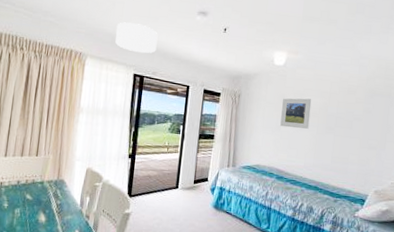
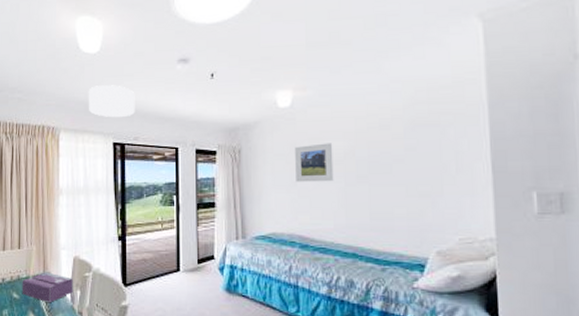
tissue box: none [35,178,84,206] -> present [22,272,73,303]

